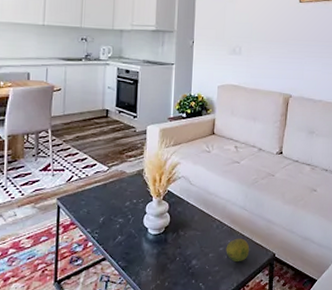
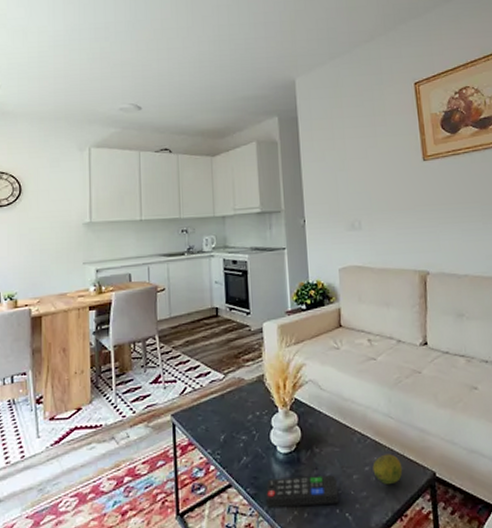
remote control: none [134,253,196,277] -> present [266,475,339,507]

